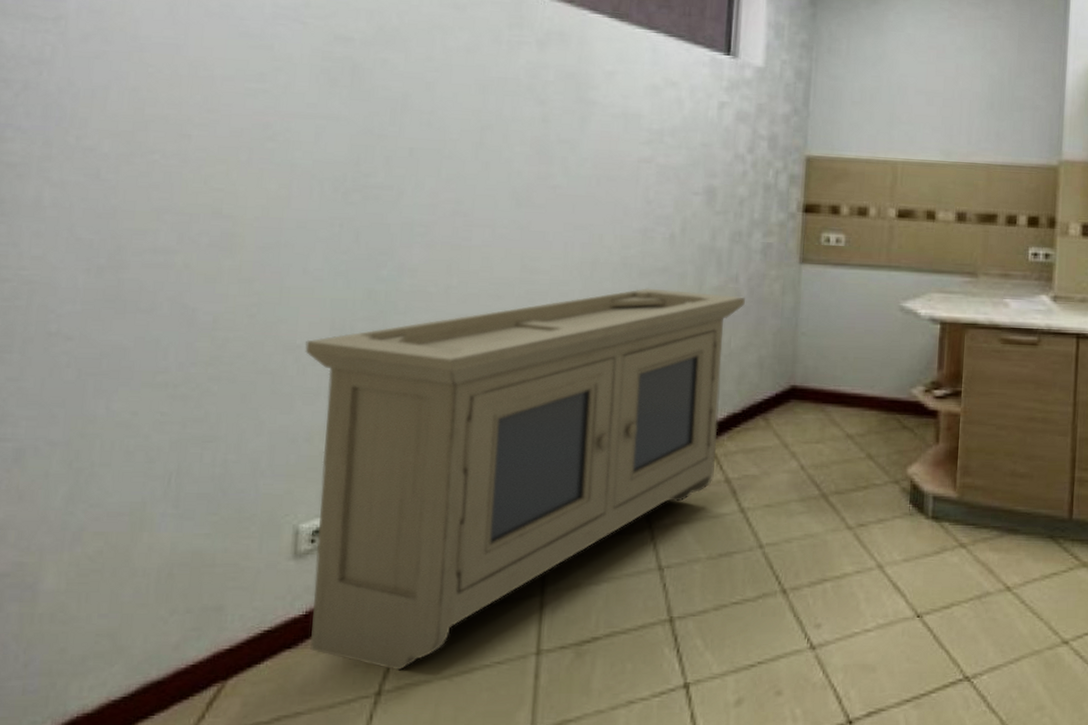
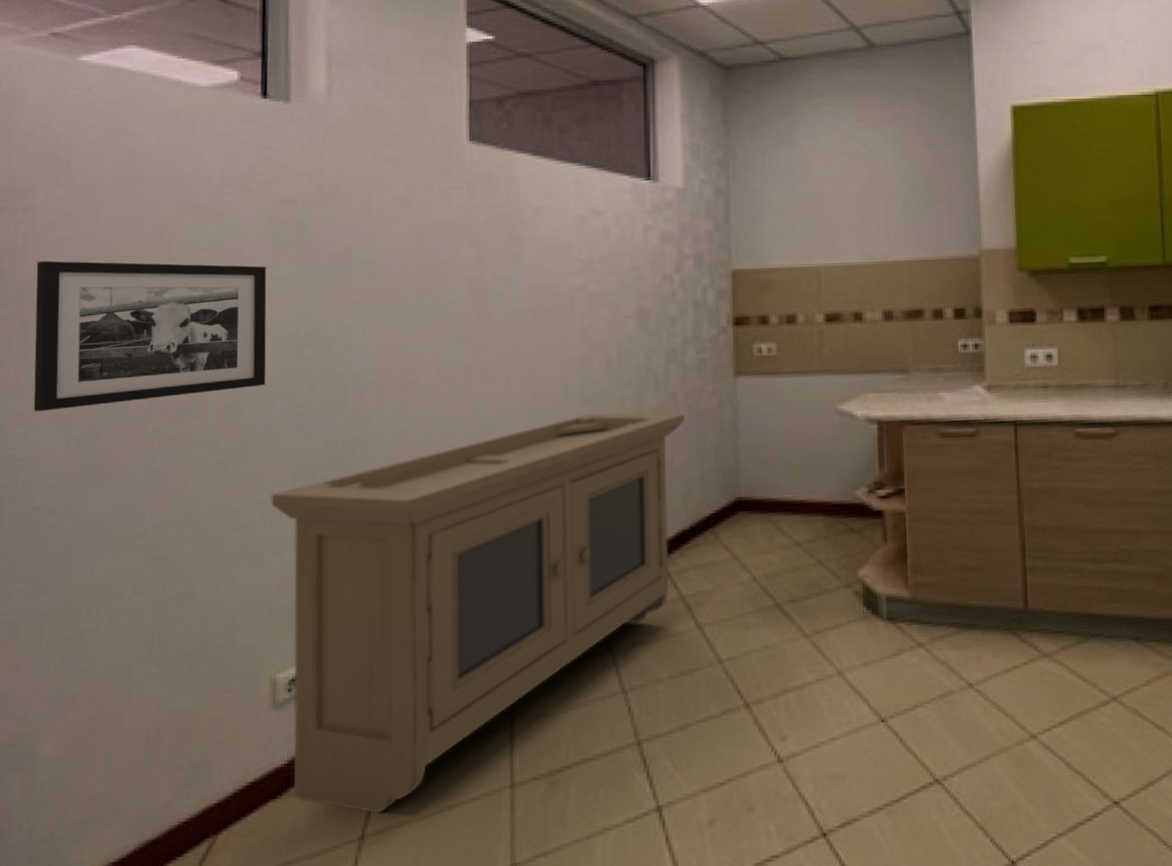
picture frame: none [53,75,316,234] -> present [33,260,267,411]

